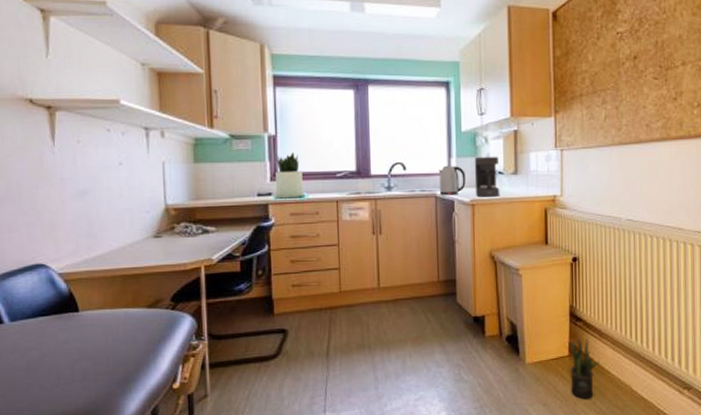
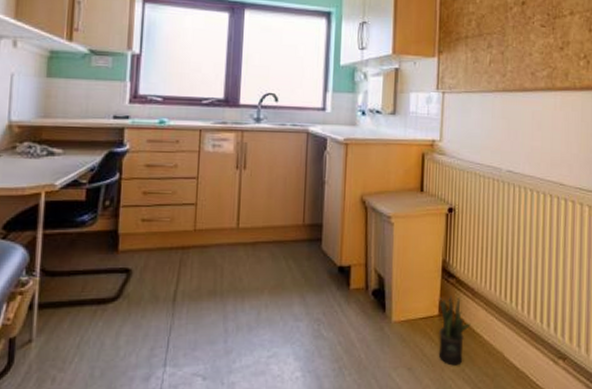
planter: present [272,152,306,199] -> none [130,74,167,124]
kettle: present [438,165,466,196] -> none [311,99,341,133]
coffee maker: present [474,156,500,197] -> none [349,93,378,137]

